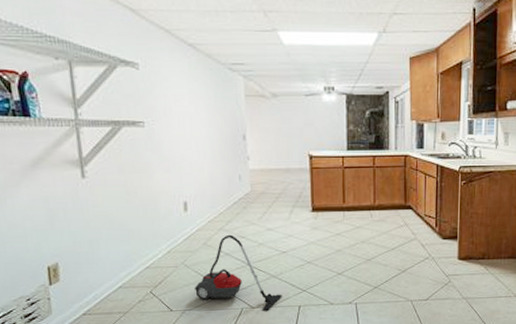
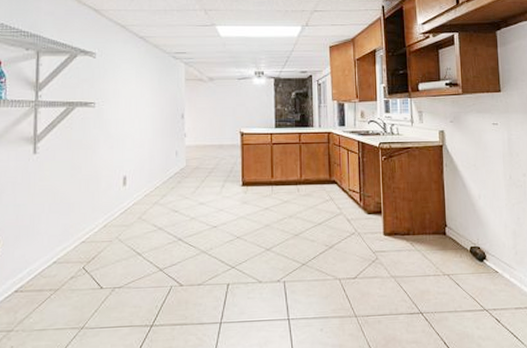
vacuum cleaner: present [195,234,282,311] -> none [126,208,211,289]

